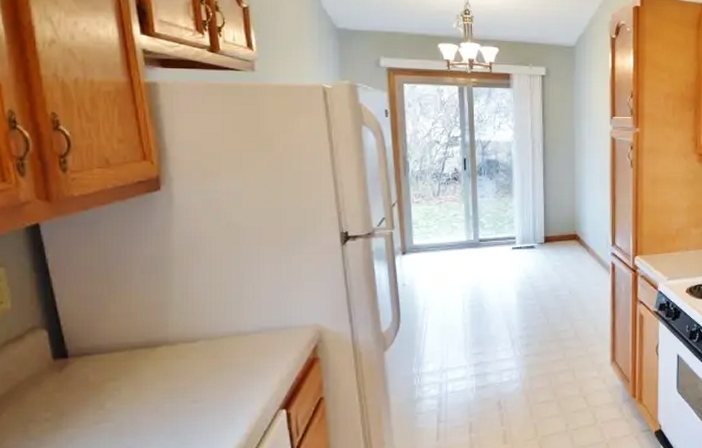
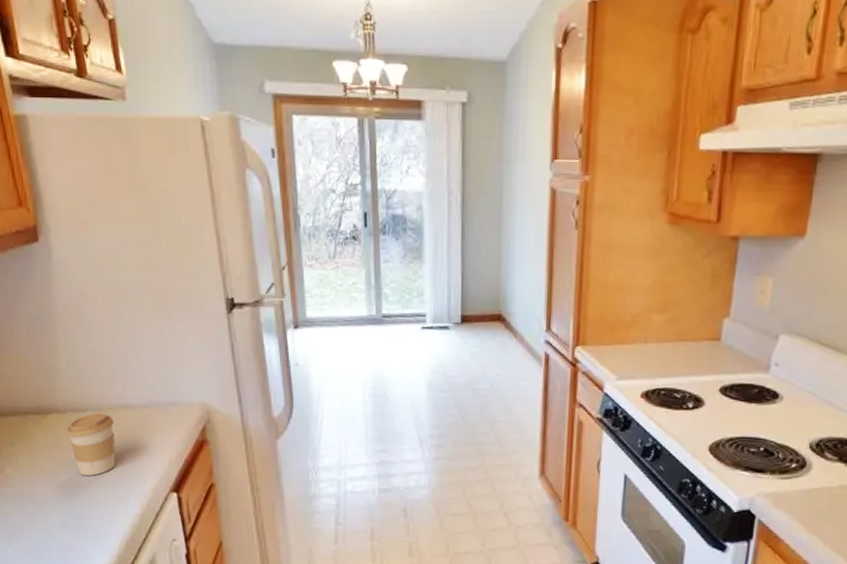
coffee cup: none [175,341,226,403] -> present [65,413,115,476]

